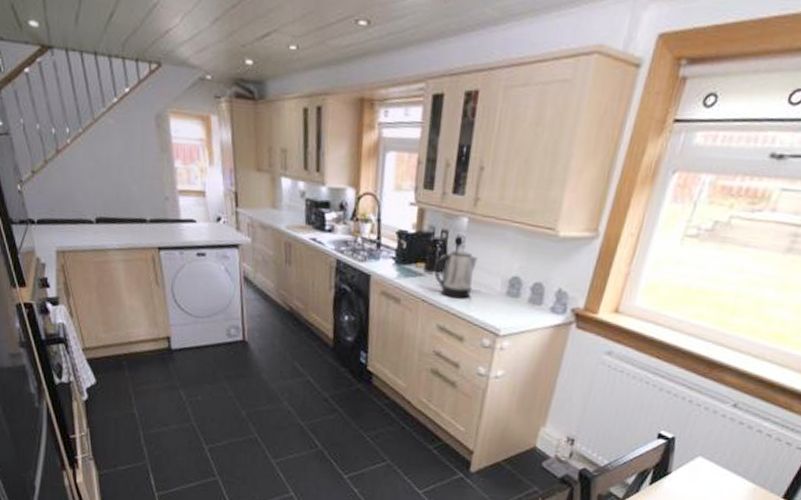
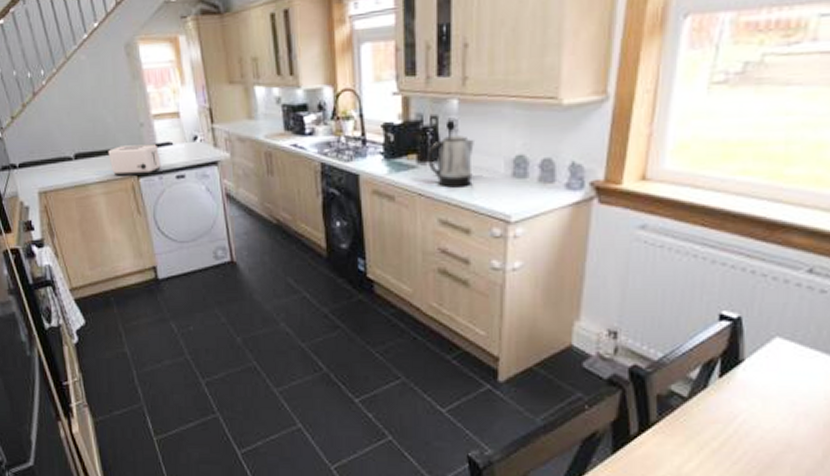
toaster: none [130,216,183,249] -> present [108,144,161,176]

